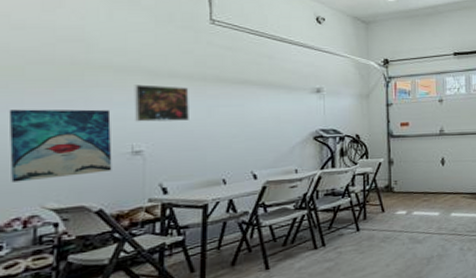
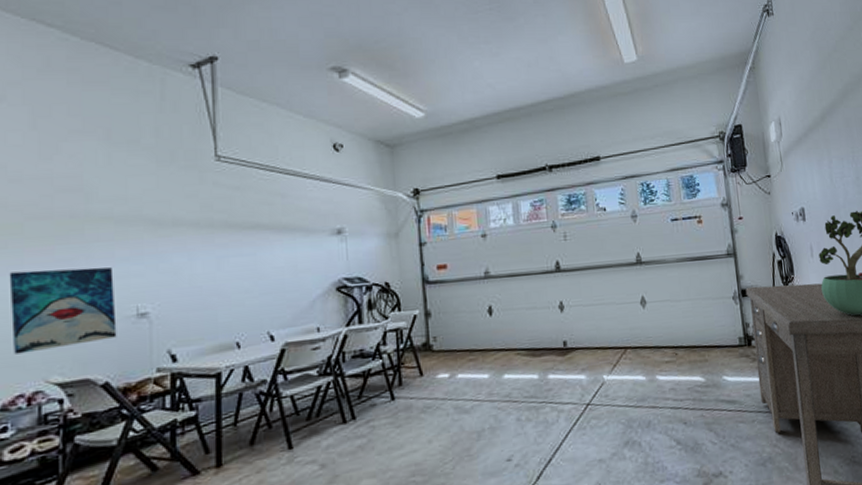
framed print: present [134,84,189,122] -> none [136,235,197,280]

